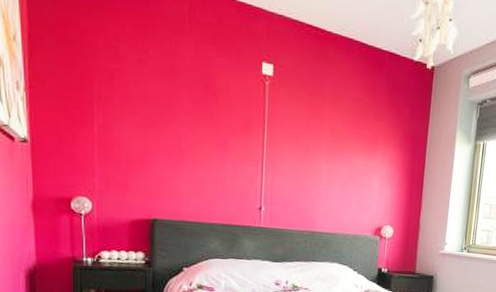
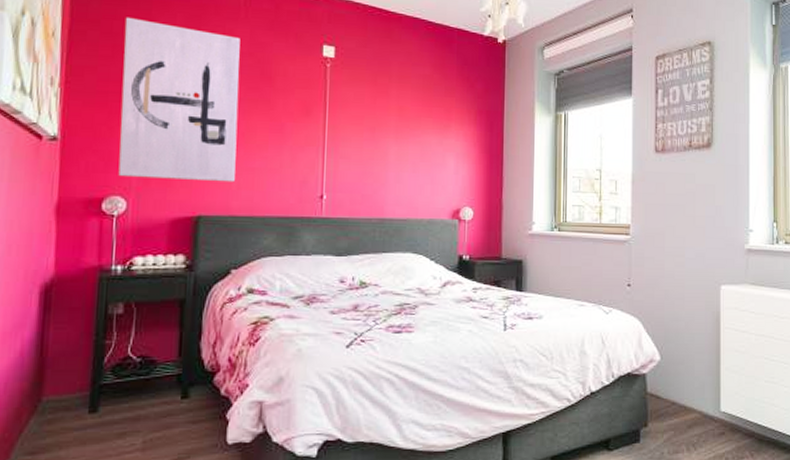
wall art: none [78,24,186,191] -> present [118,17,240,183]

